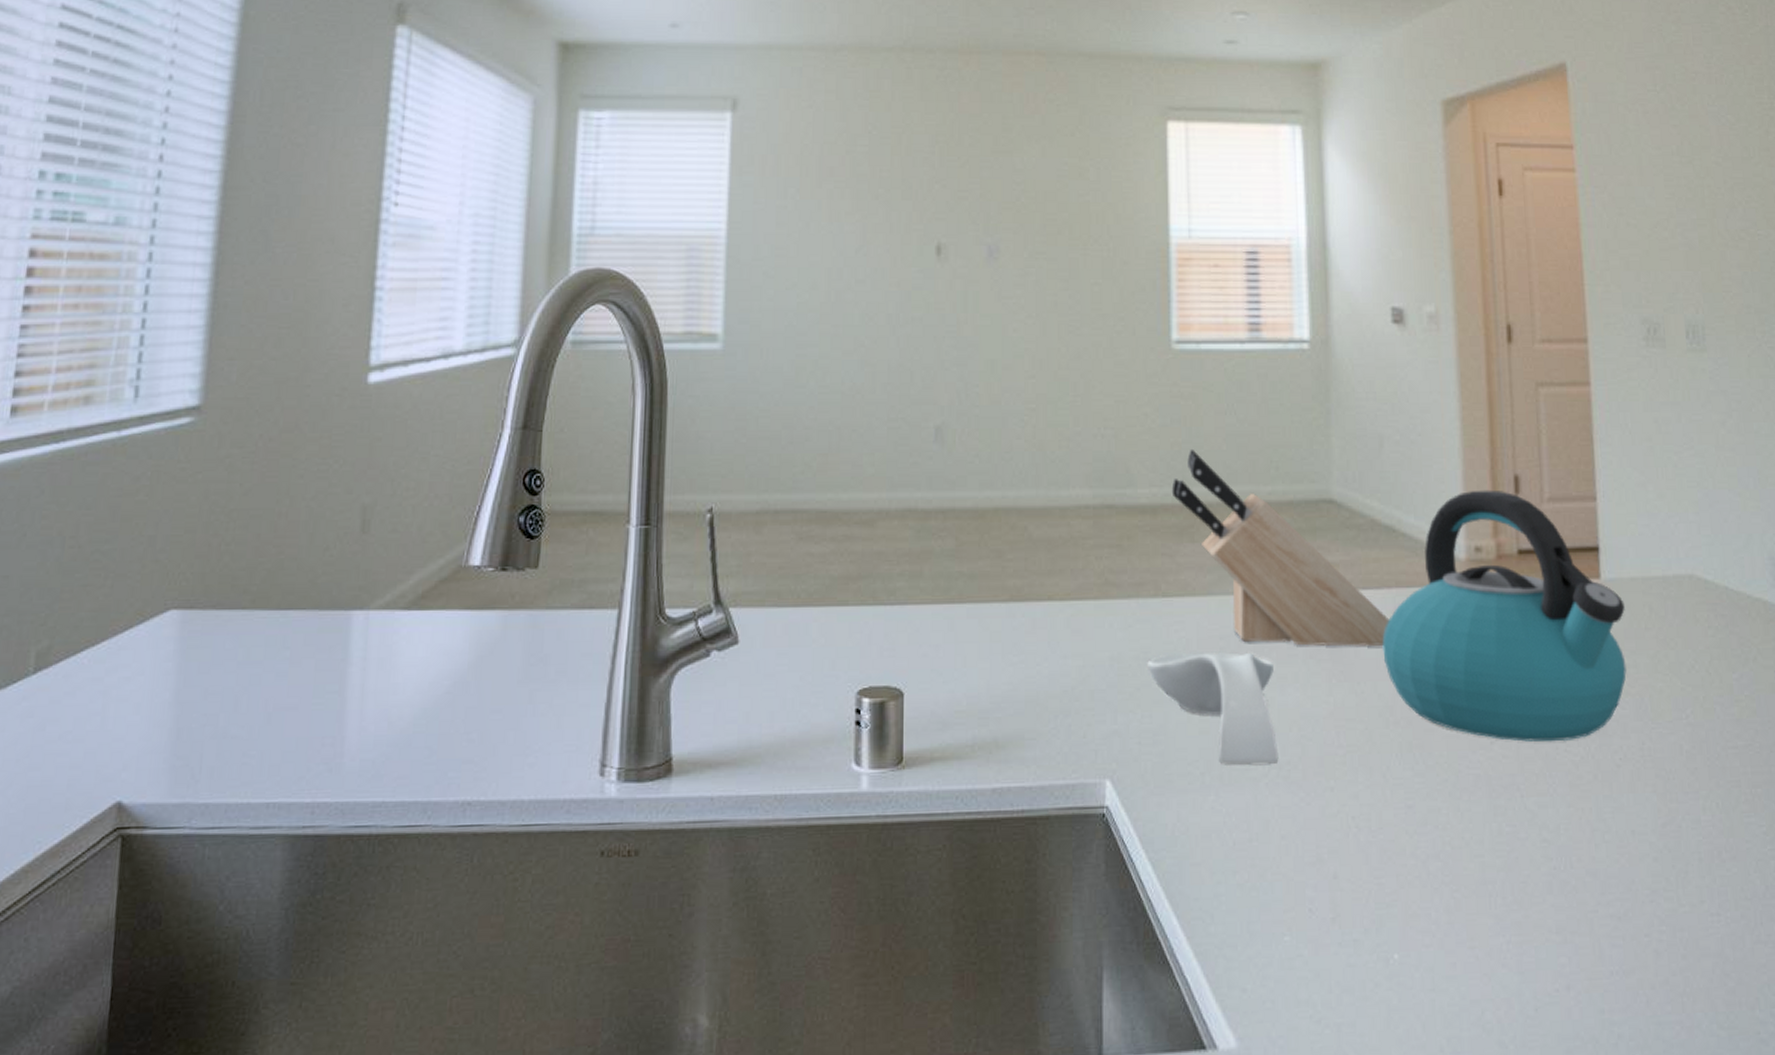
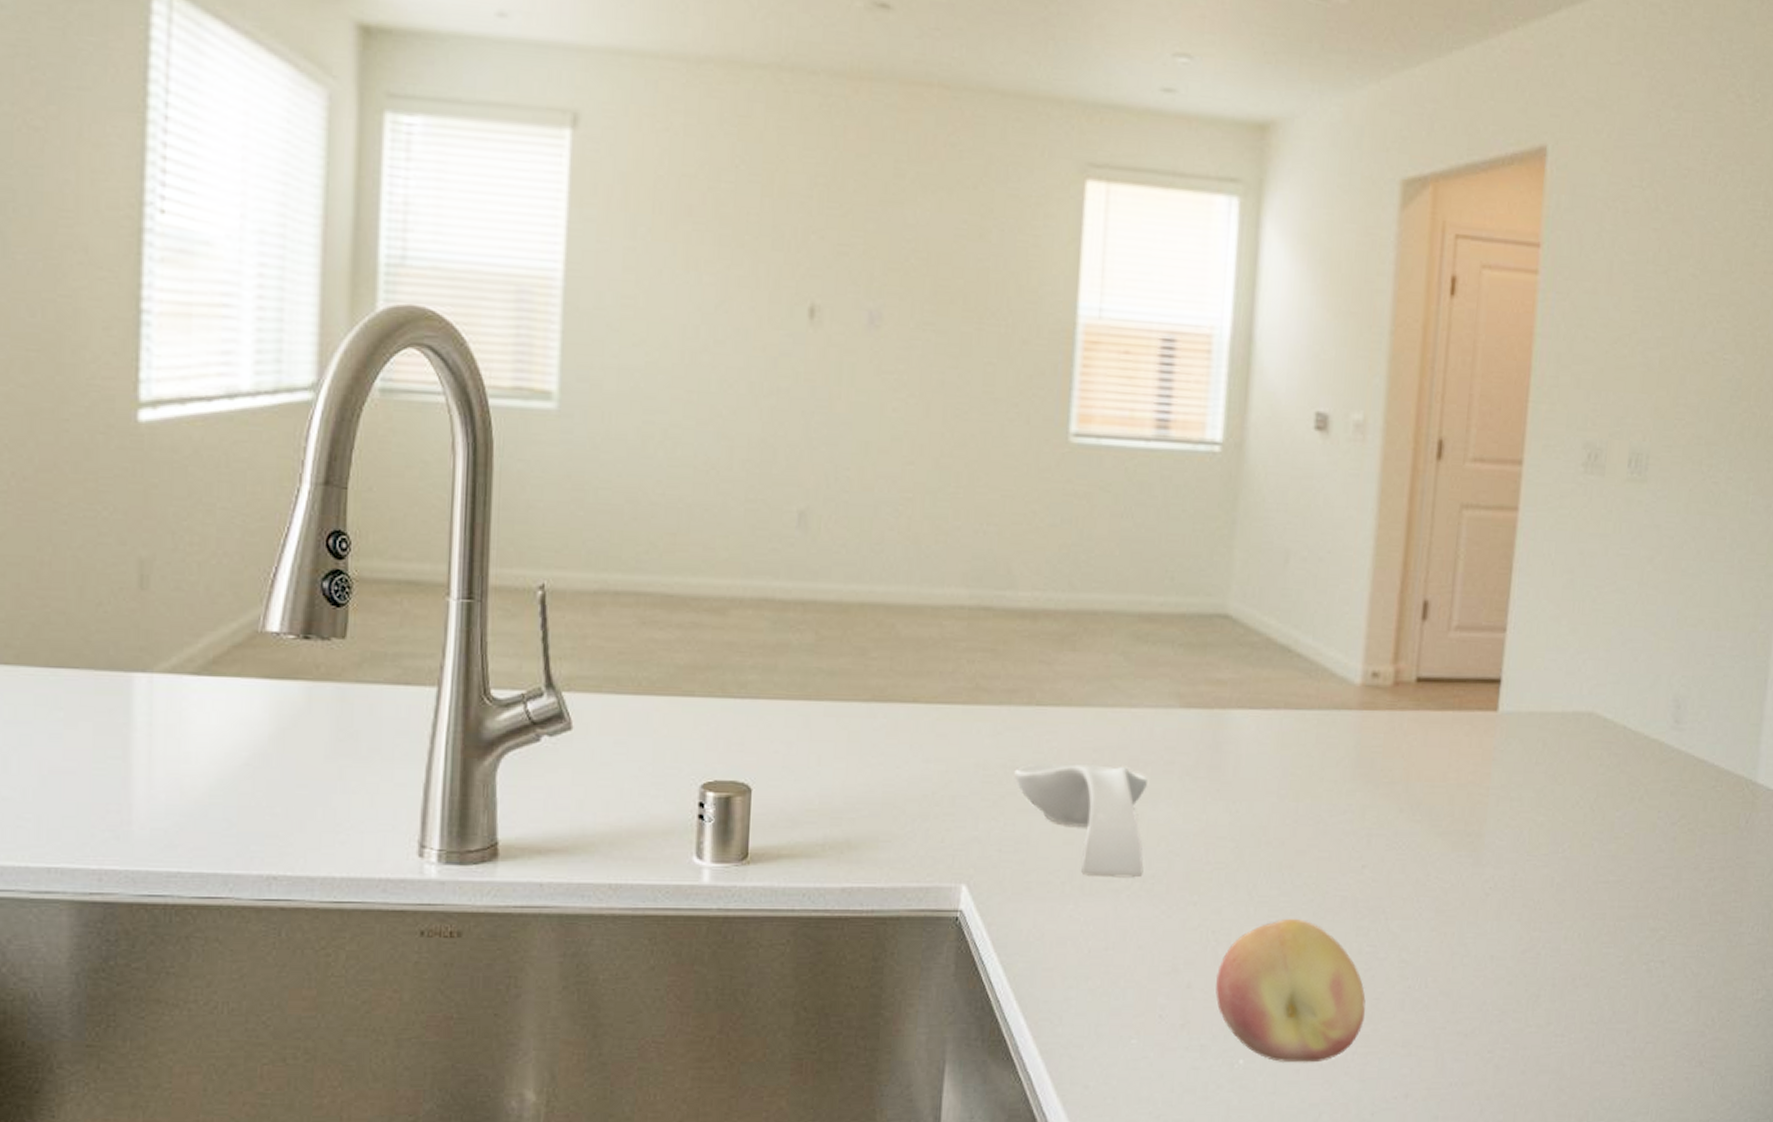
knife block: present [1171,448,1390,646] -> none [1055,552,1274,766]
fruit: none [1361,799,1515,956] -> present [1215,918,1366,1063]
kettle: present [1382,489,1627,742] -> none [1263,613,1519,869]

